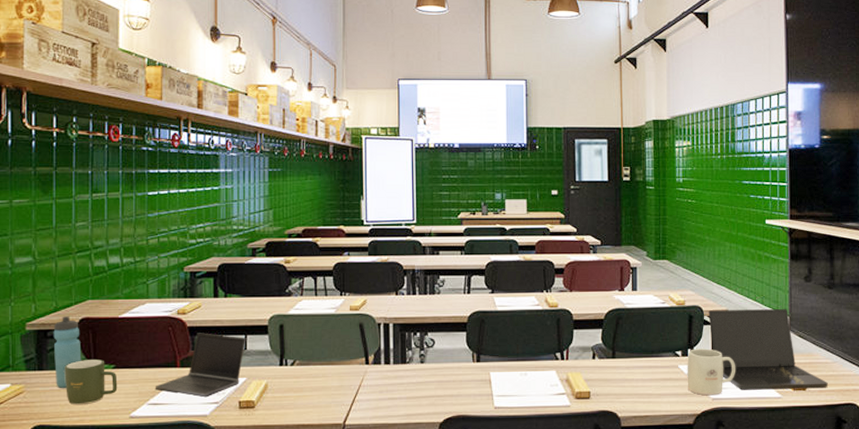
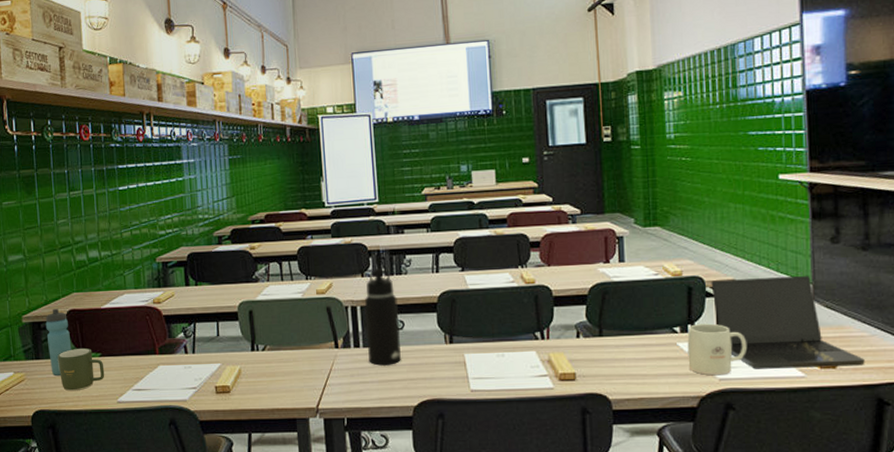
laptop computer: present [155,333,247,398] -> none [137,321,219,383]
water bottle: none [397,287,431,383] -> present [364,268,401,367]

